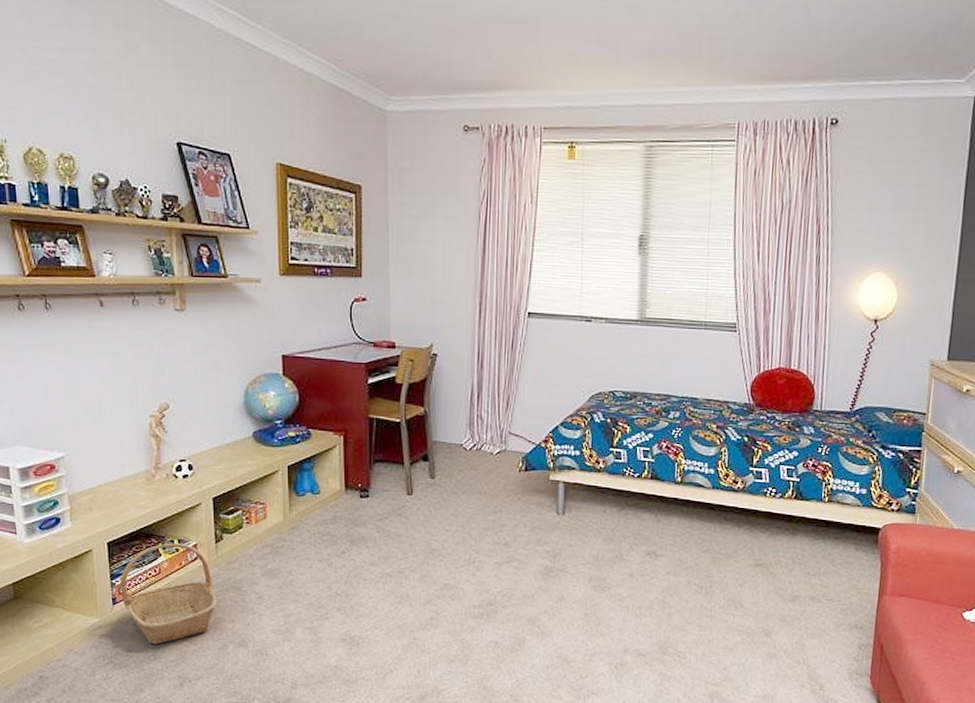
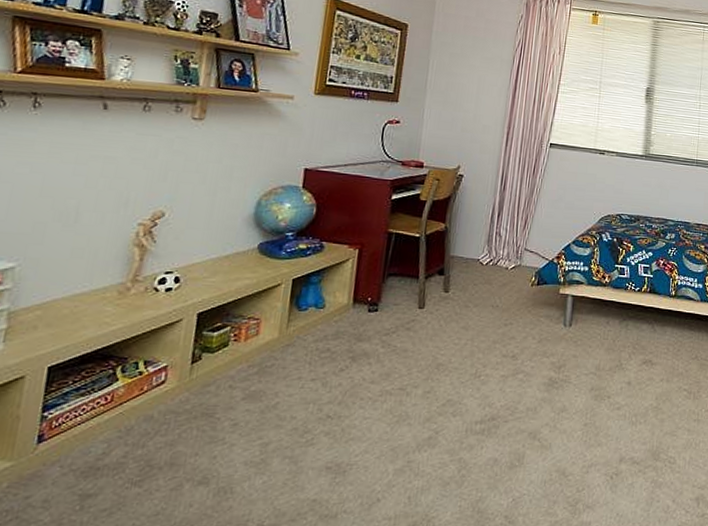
basket: present [119,543,217,645] -> none [51,365,181,491]

